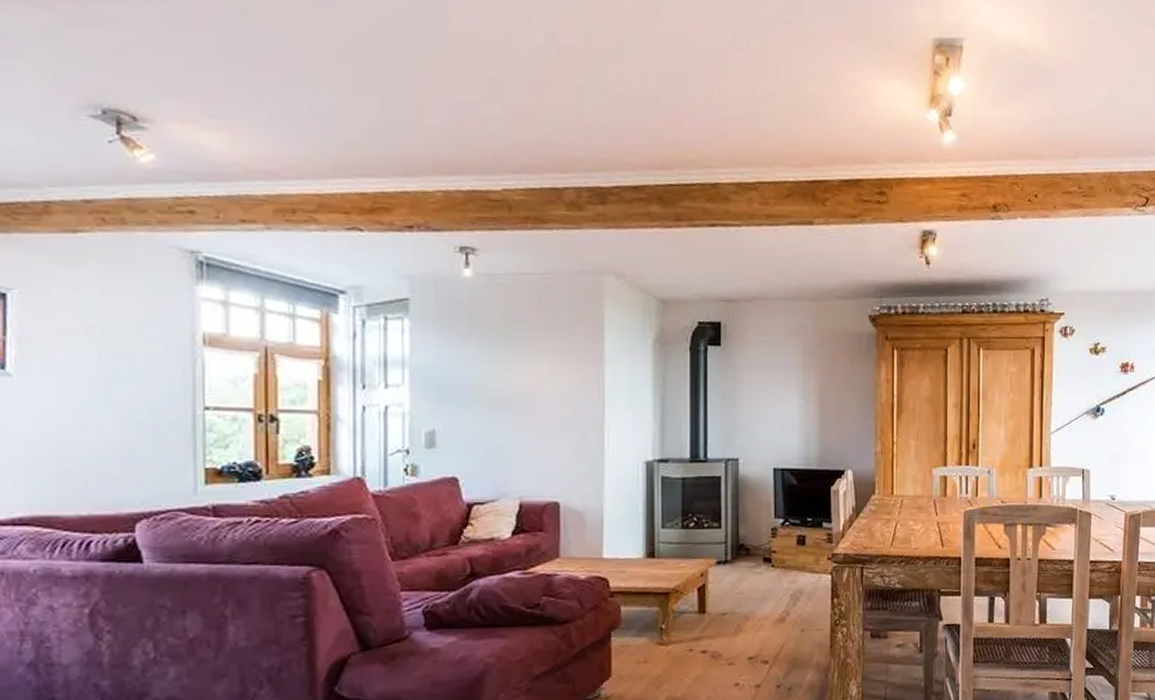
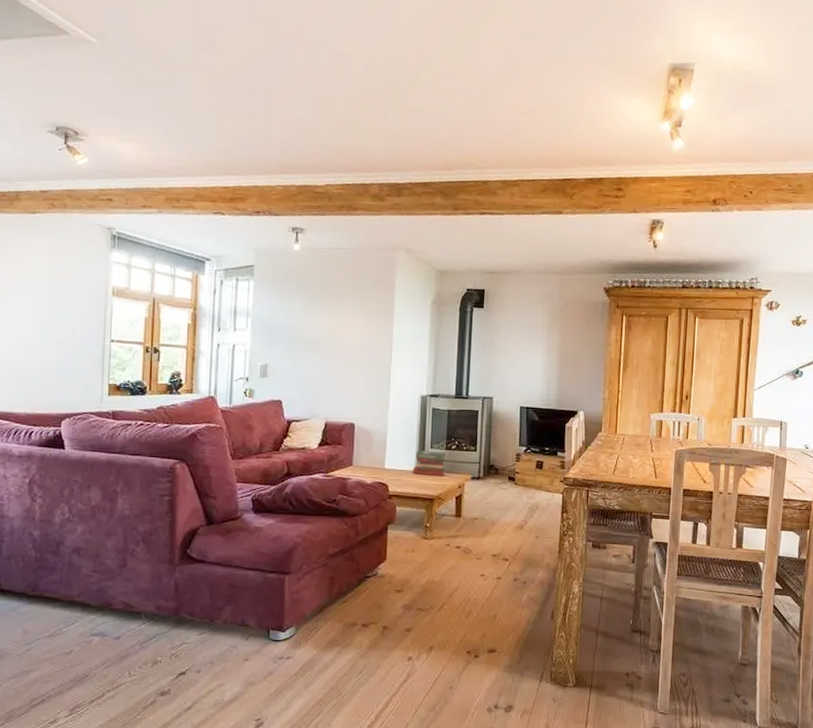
books: none [639,531,682,564] -> present [412,450,445,477]

